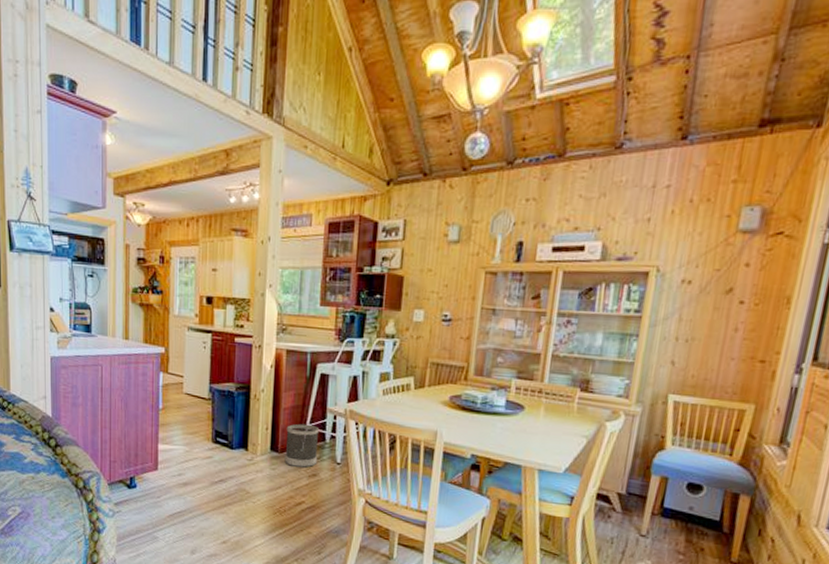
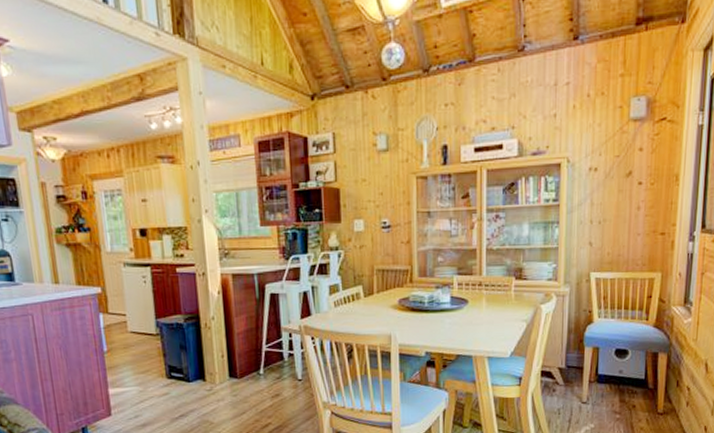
wastebasket: present [284,423,320,468] -> none [242,345,279,390]

